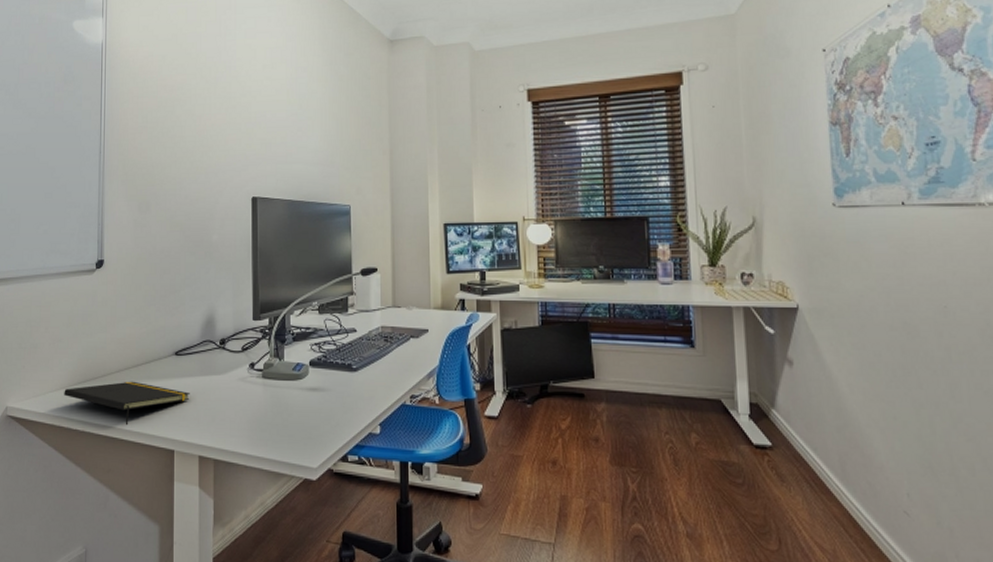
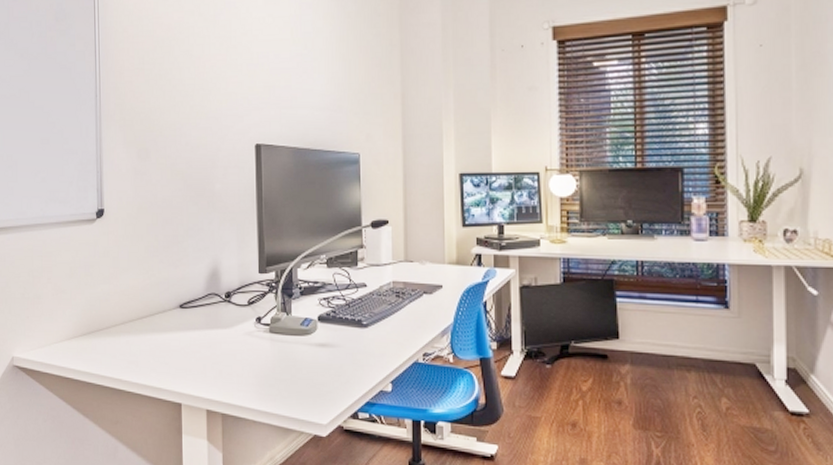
notepad: present [64,381,190,426] -> none [69,333,196,378]

